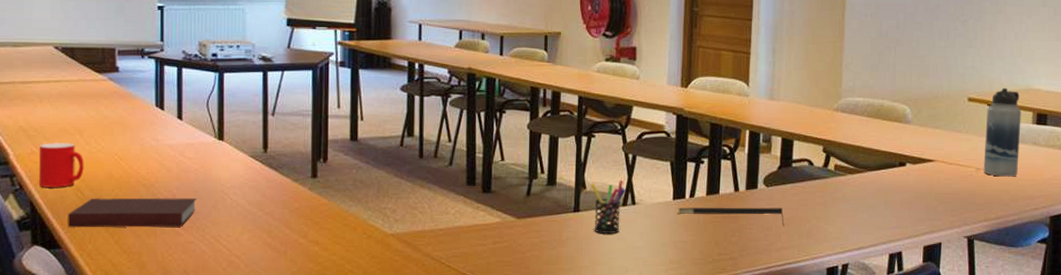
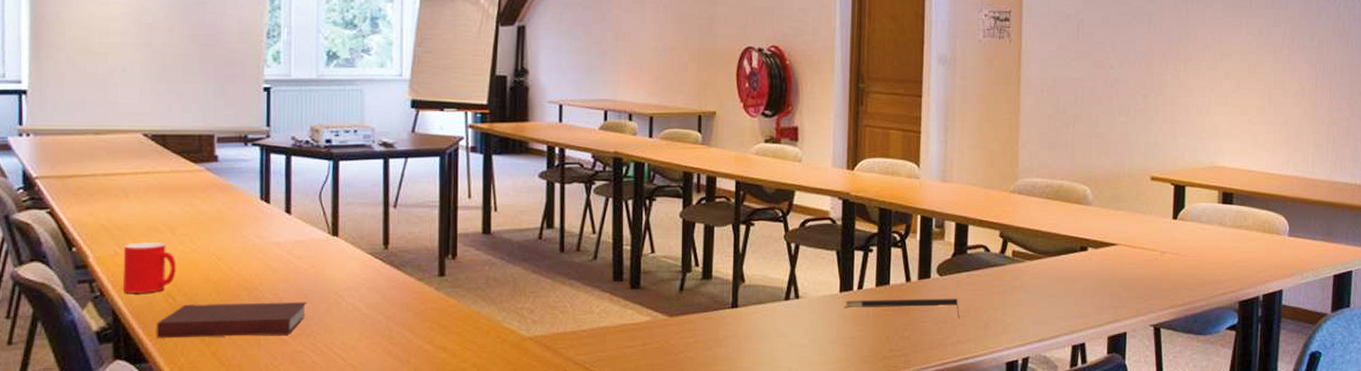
pen holder: present [590,179,626,234] -> none [750,271,789,331]
water bottle: present [983,87,1021,177] -> none [1168,165,1206,260]

